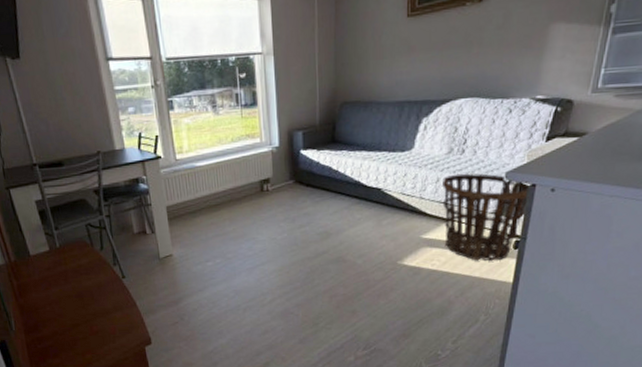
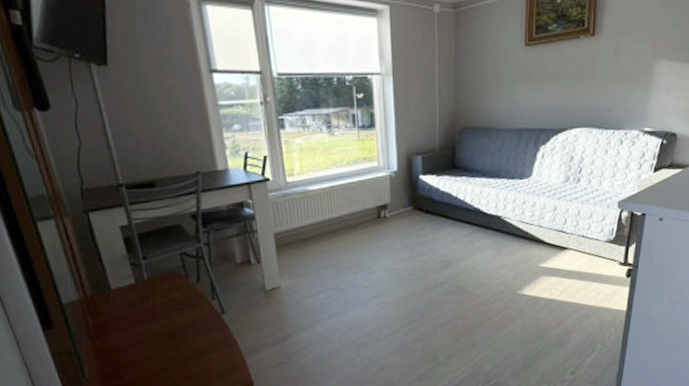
basket: present [443,173,531,261] -> none [560,202,641,290]

